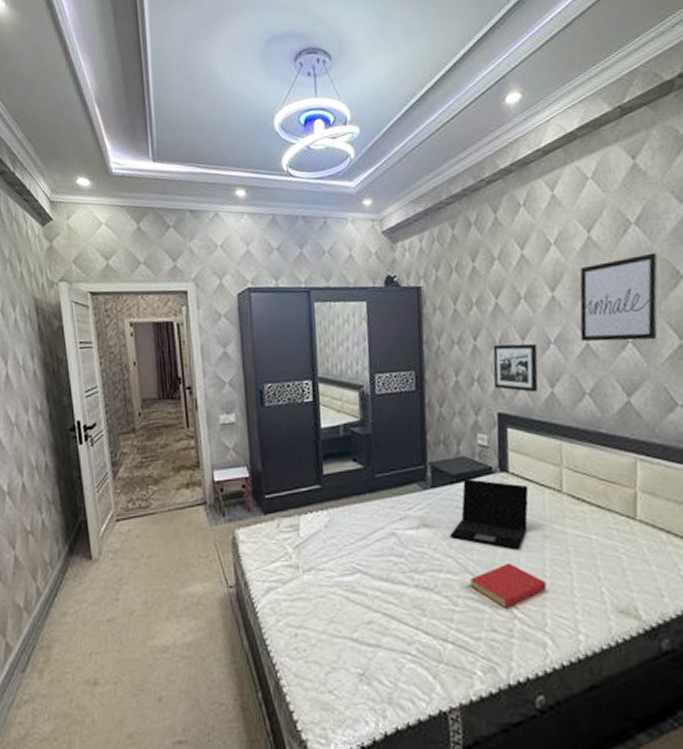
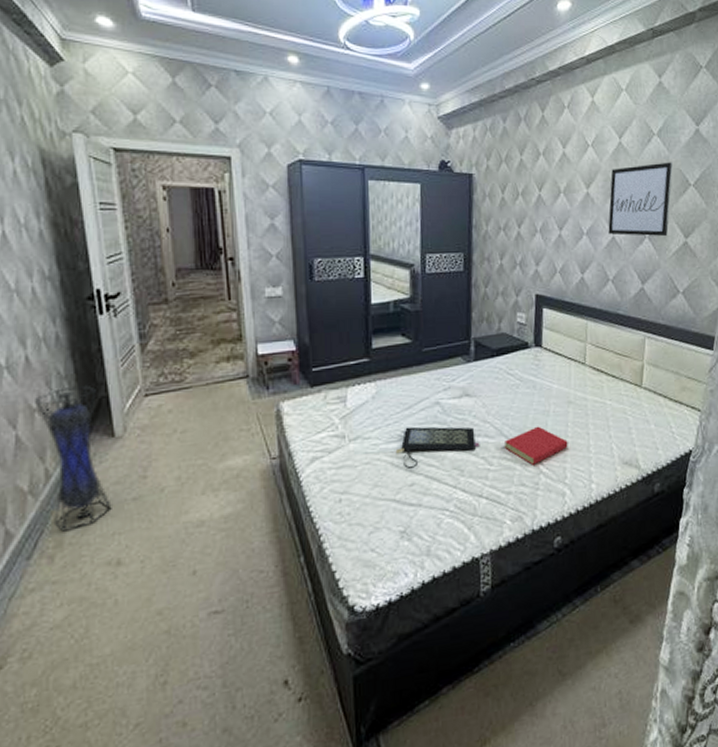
lantern: none [29,509,90,648] -> present [35,384,112,532]
clutch bag: none [350,559,442,606] -> present [395,426,480,470]
laptop: present [449,479,529,550] -> none [488,353,558,415]
picture frame: present [493,343,538,393] -> none [533,232,572,277]

